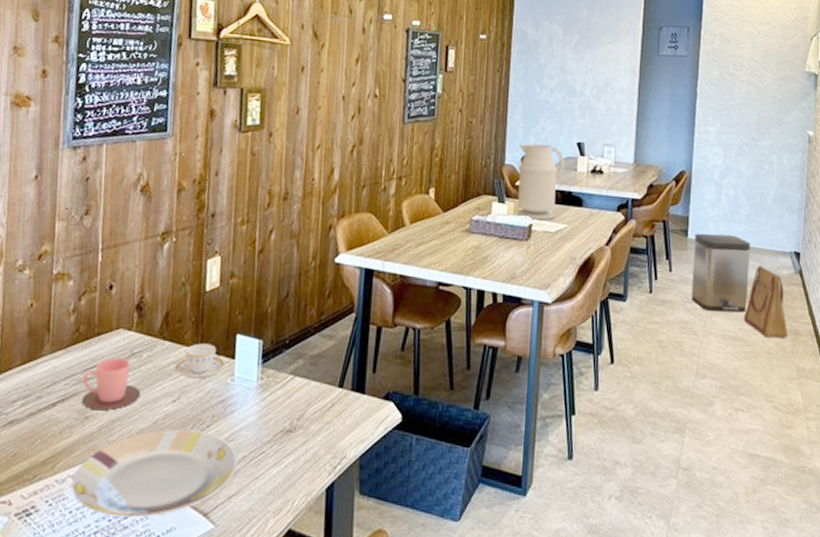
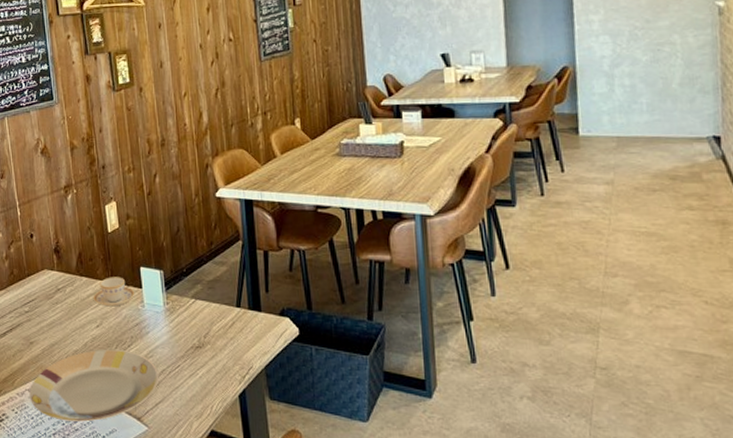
cup: present [81,358,141,410] -> none [23,293,70,336]
water jug: present [517,143,565,221] -> none [379,61,431,137]
pedal bin: present [692,233,751,313] -> none [587,127,659,209]
shopping bag: present [743,266,789,338] -> none [655,155,715,230]

